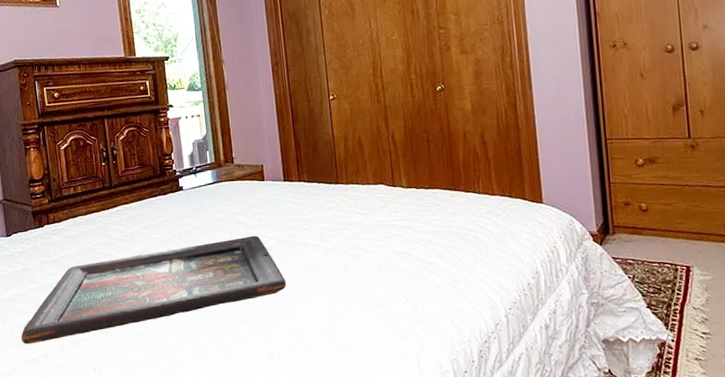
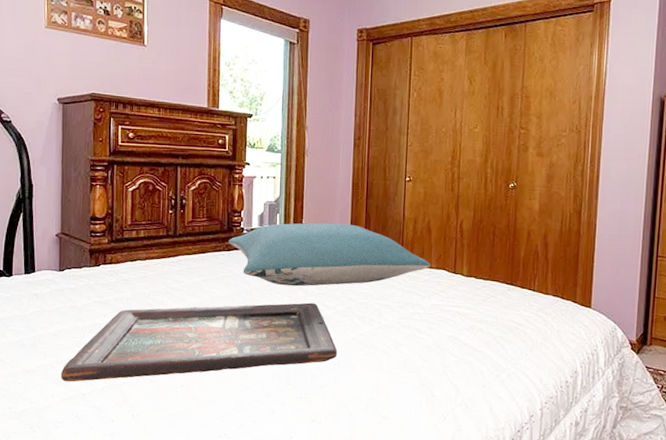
pillow: none [163,151,367,223] -> present [229,223,430,287]

